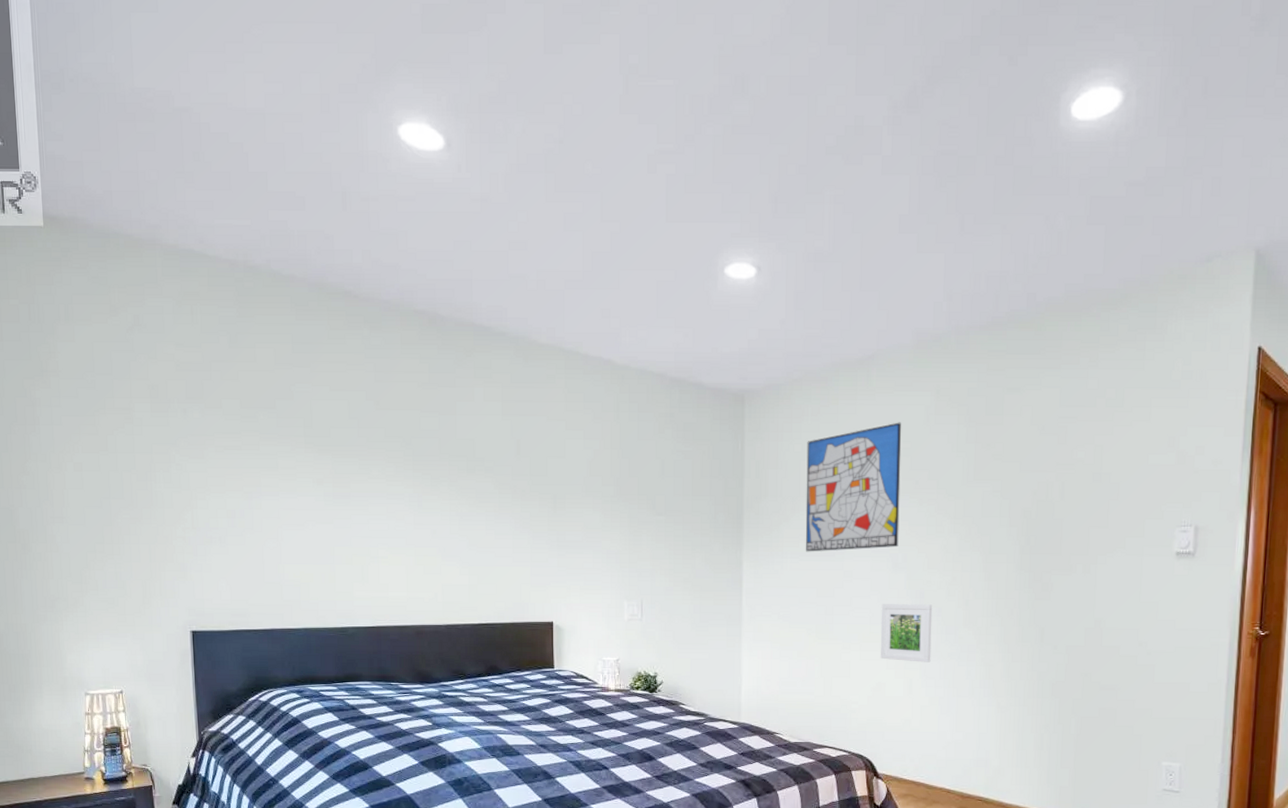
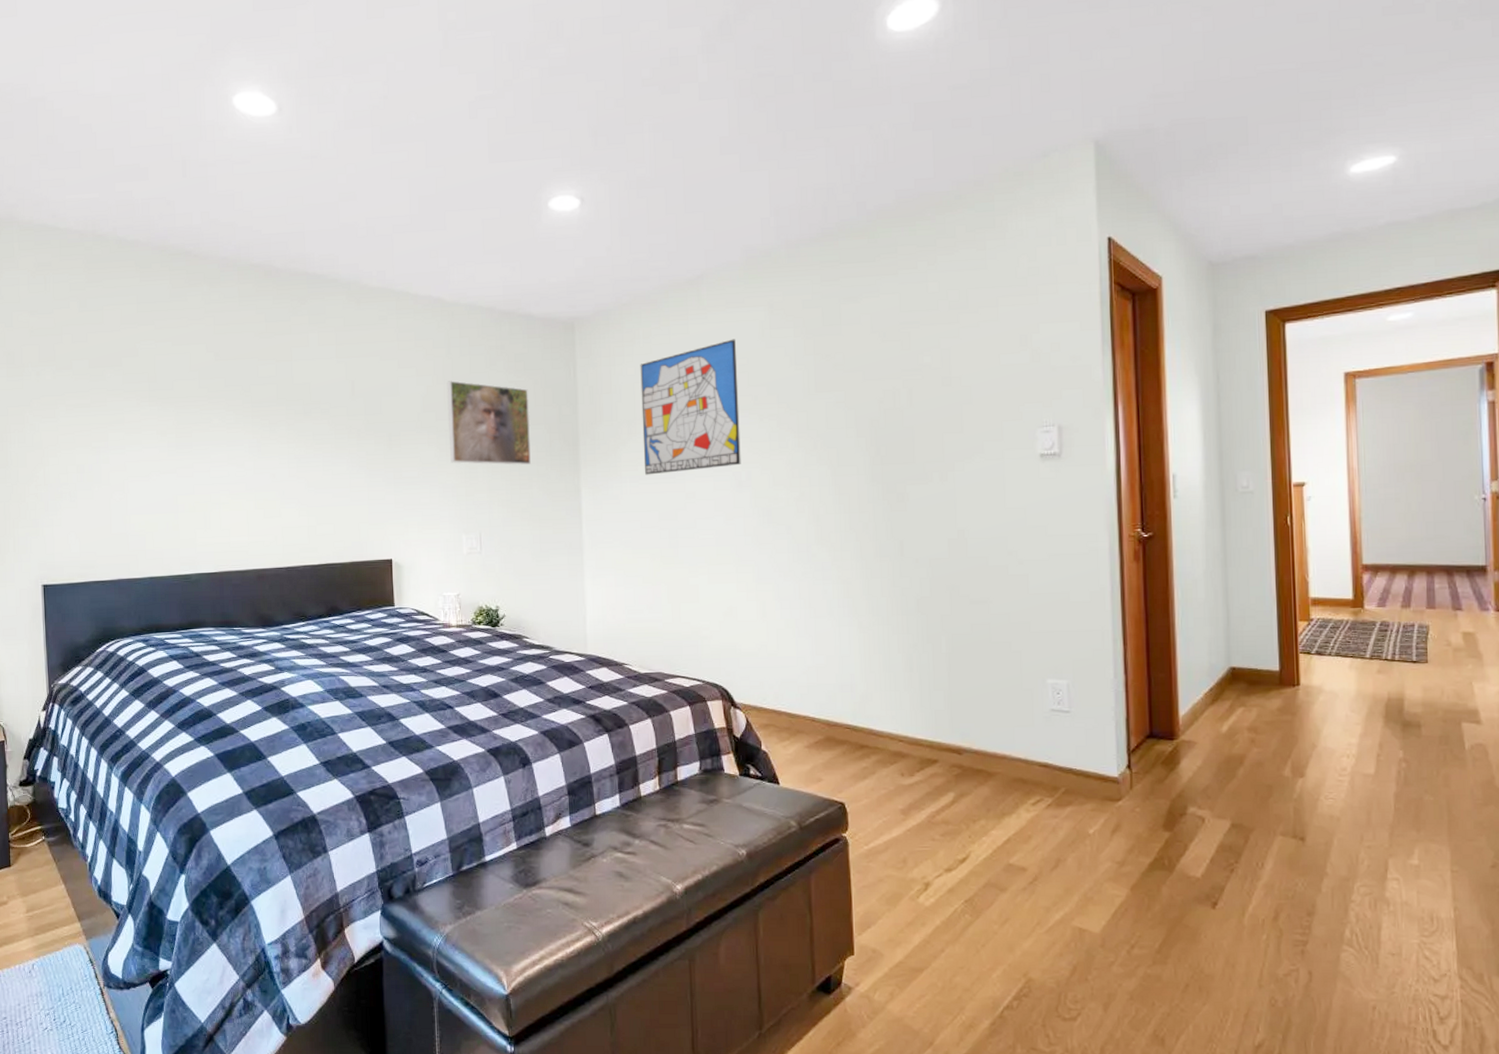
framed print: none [614,446,696,535] -> present [446,380,531,465]
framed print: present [880,604,933,662] -> none [727,522,784,583]

